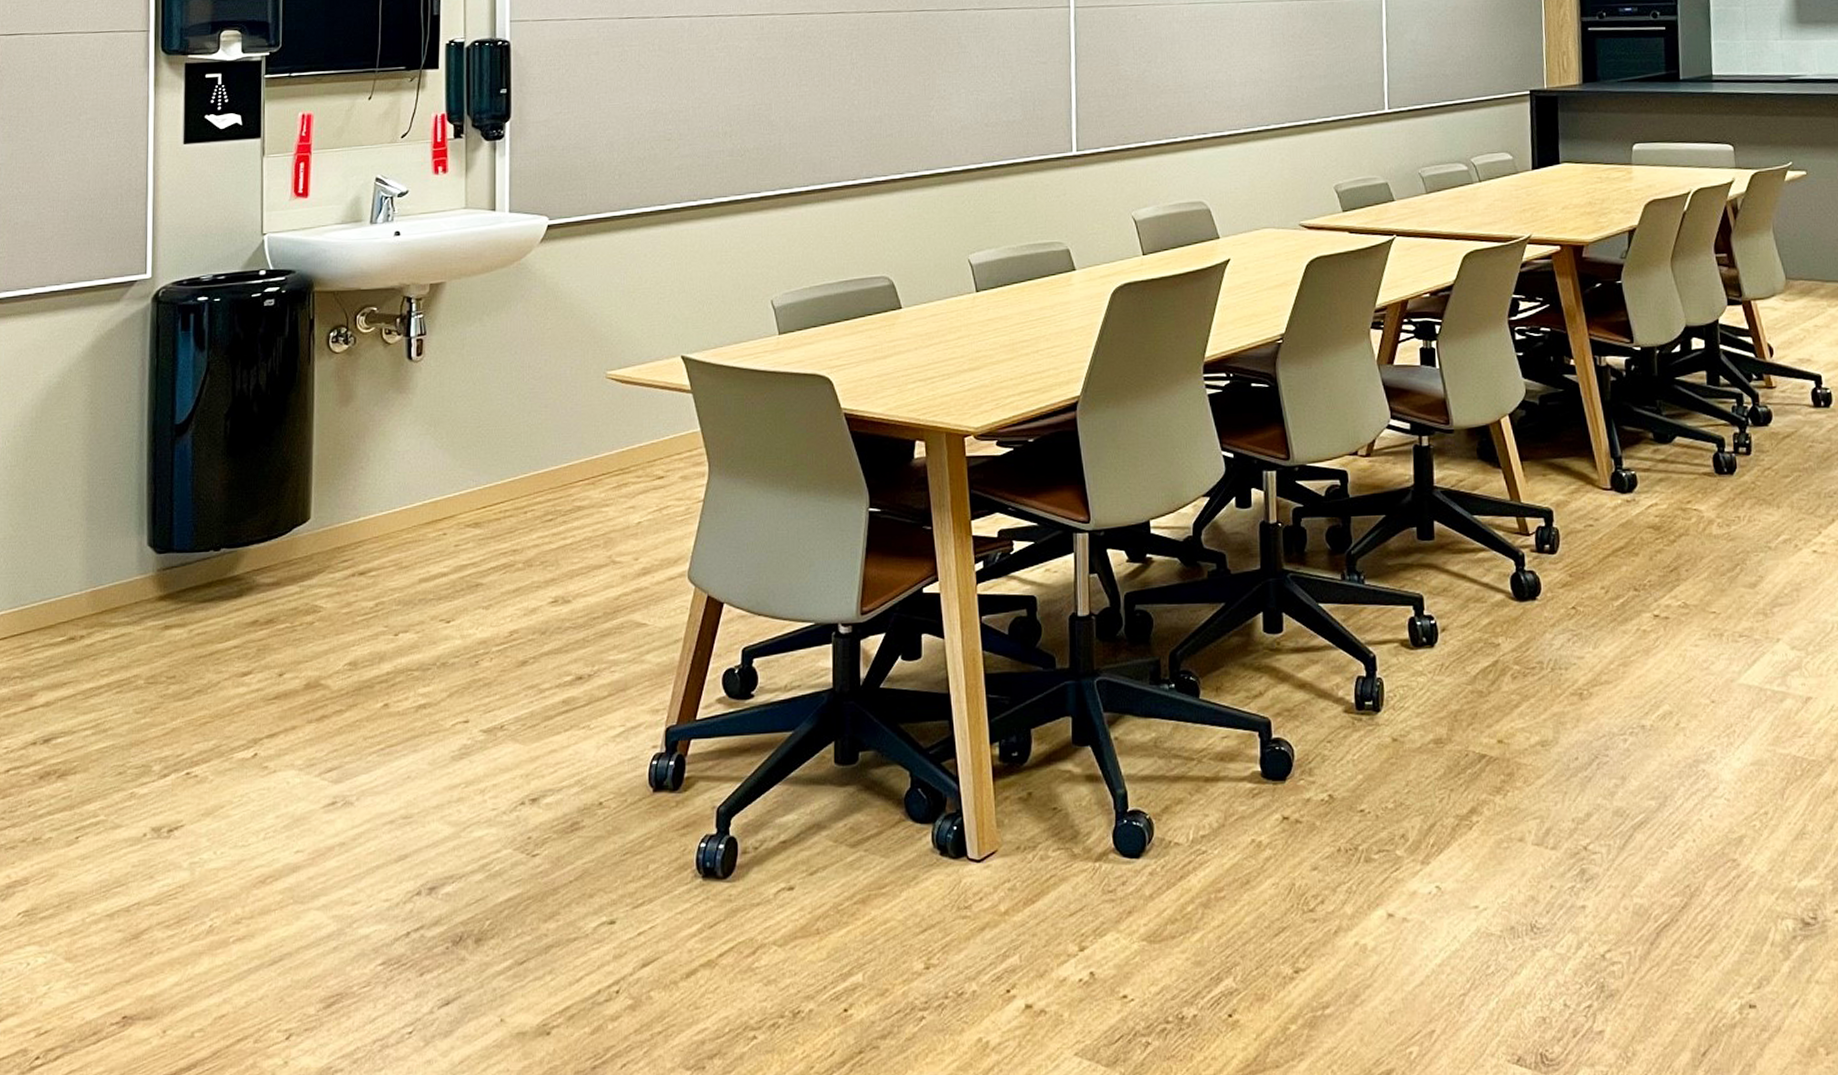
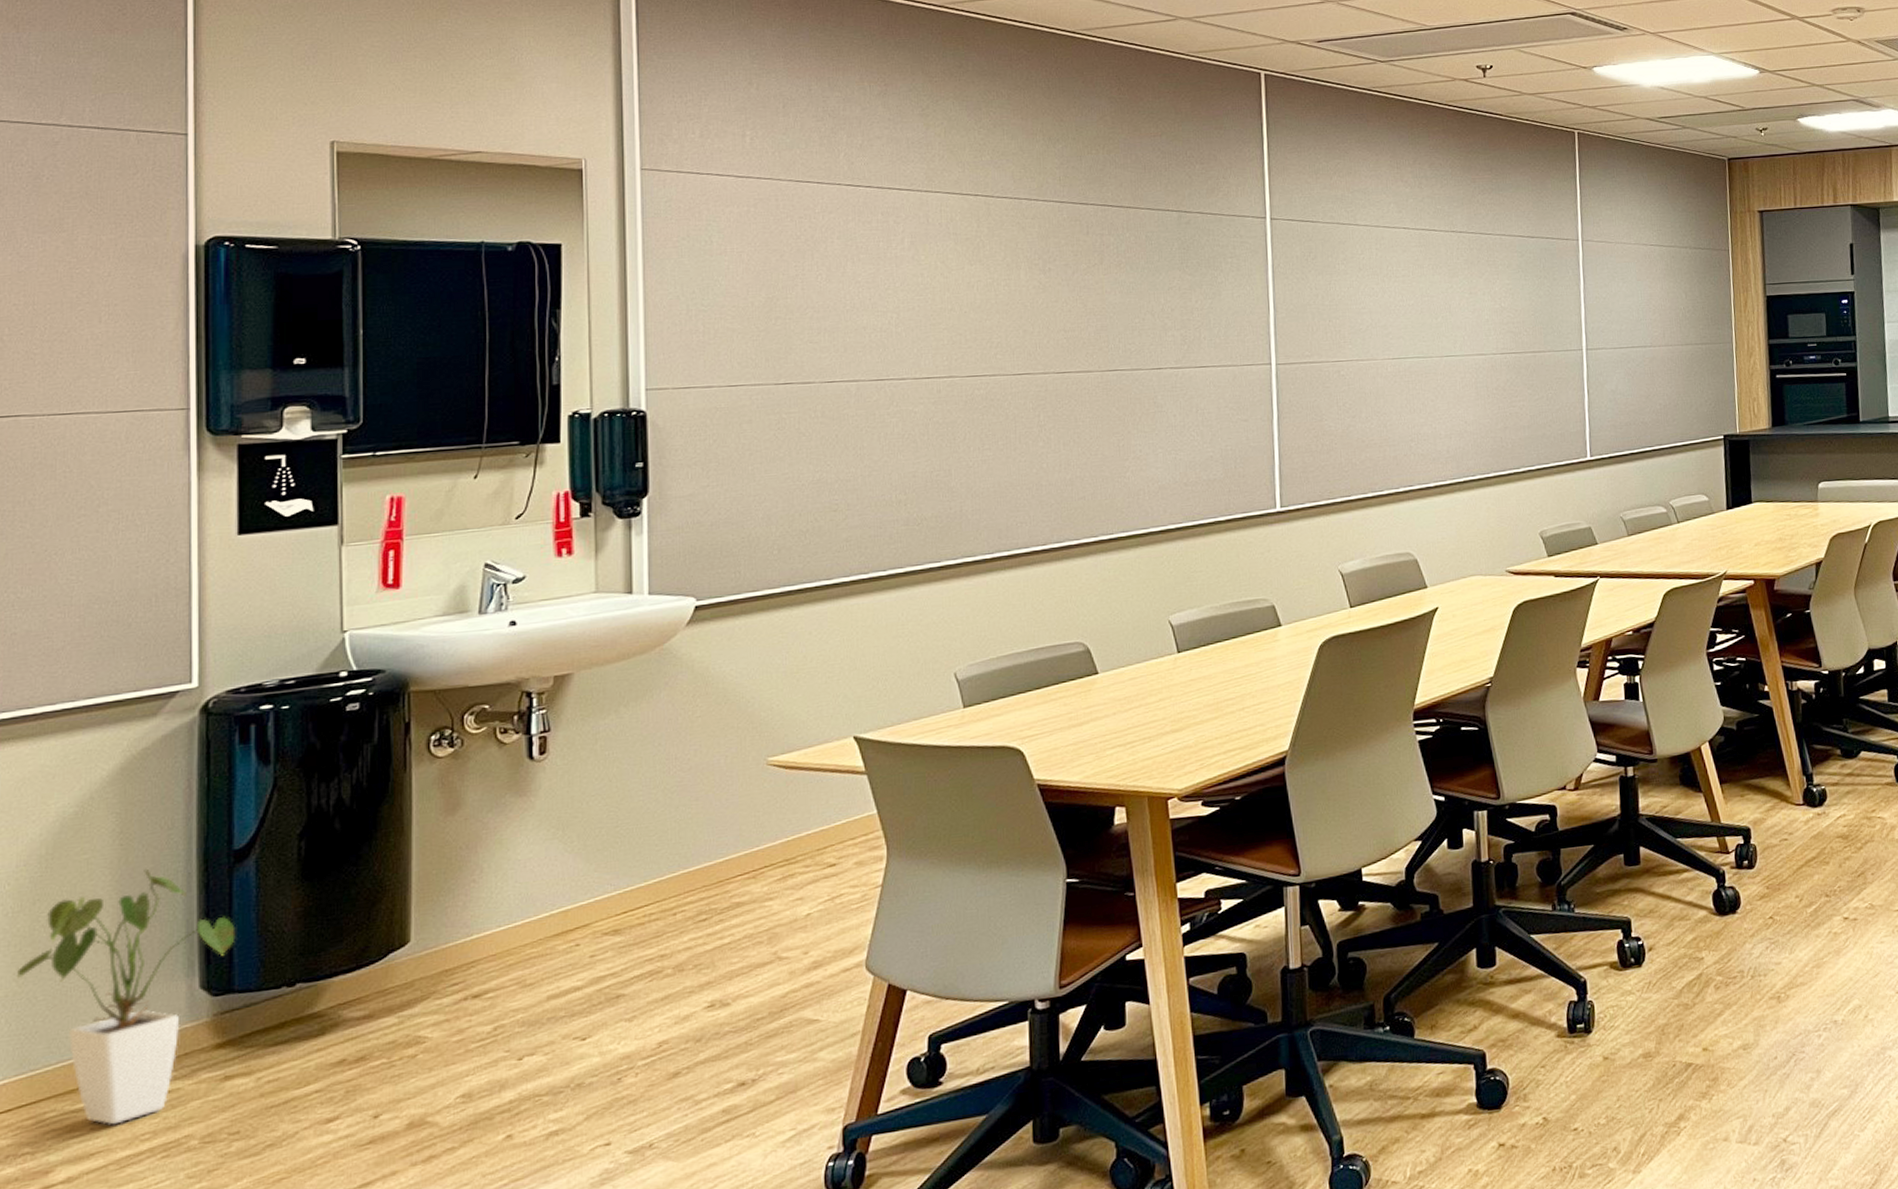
house plant: none [13,436,176,660] -> present [17,868,236,1125]

